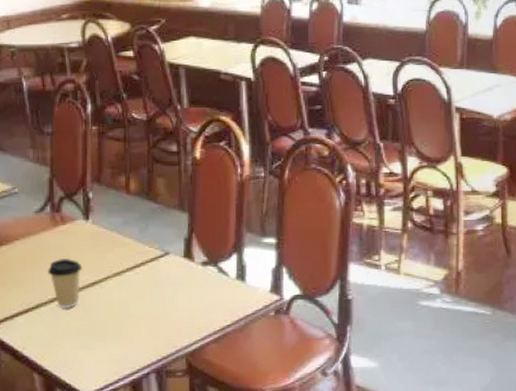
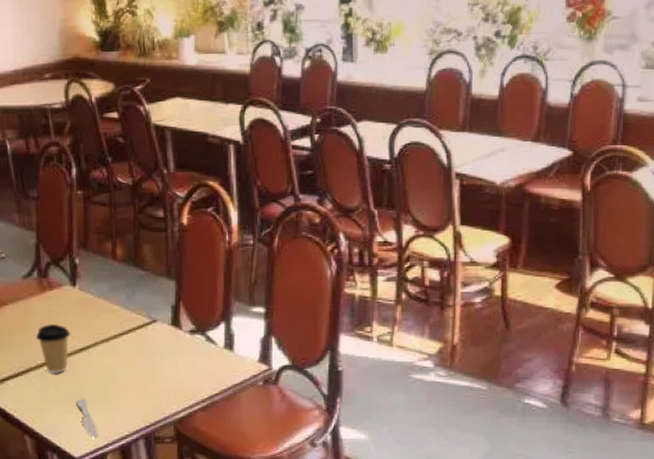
butter knife: none [87,333,109,373] -> present [76,398,99,437]

